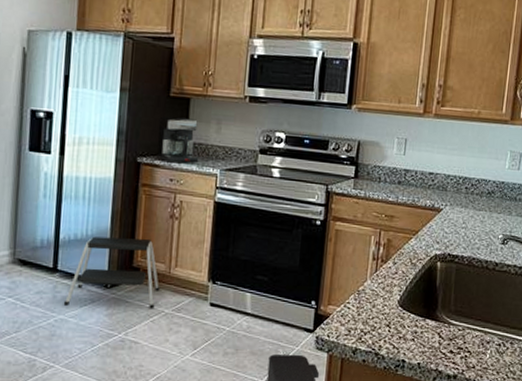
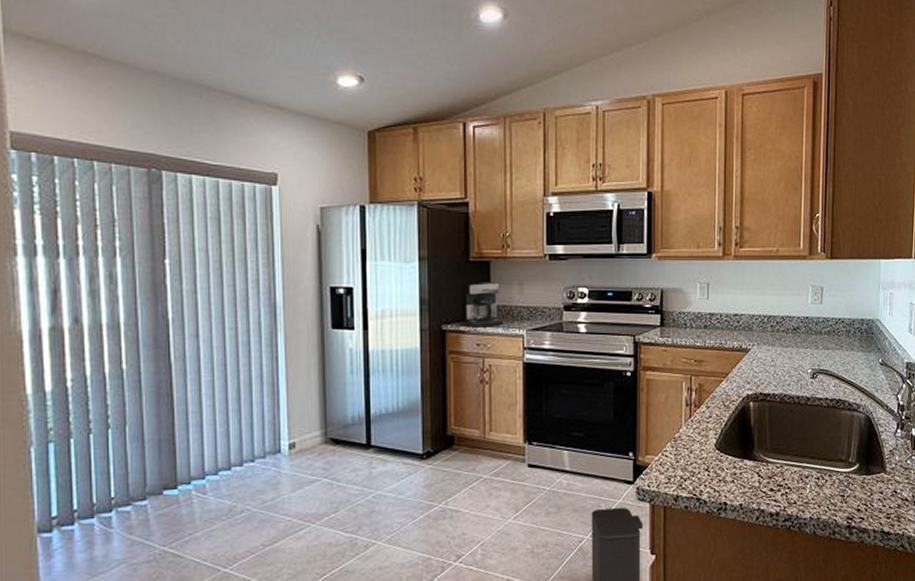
step stool: present [63,236,161,309] -> none [380,407,477,481]

